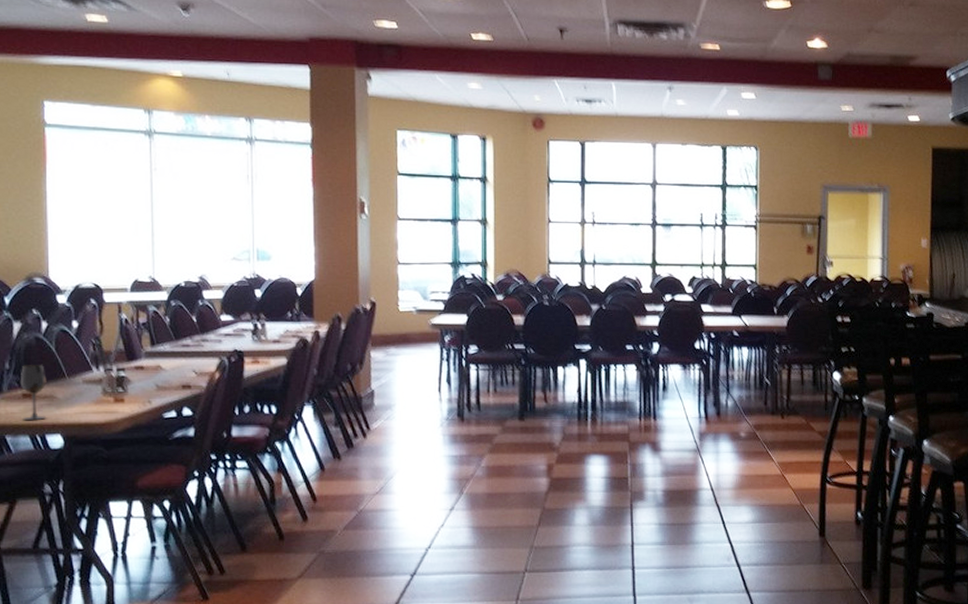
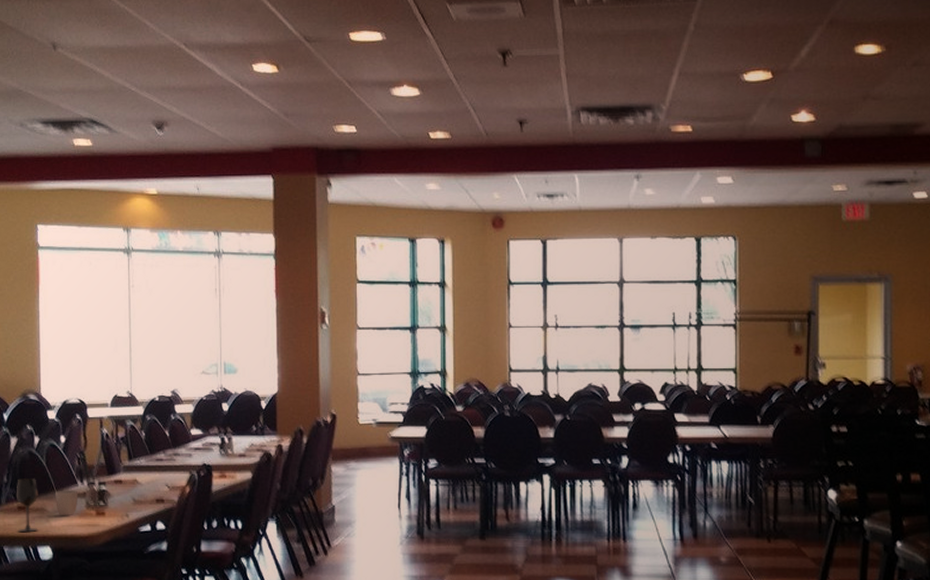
cup: none [67,376,92,402] -> present [56,490,77,515]

